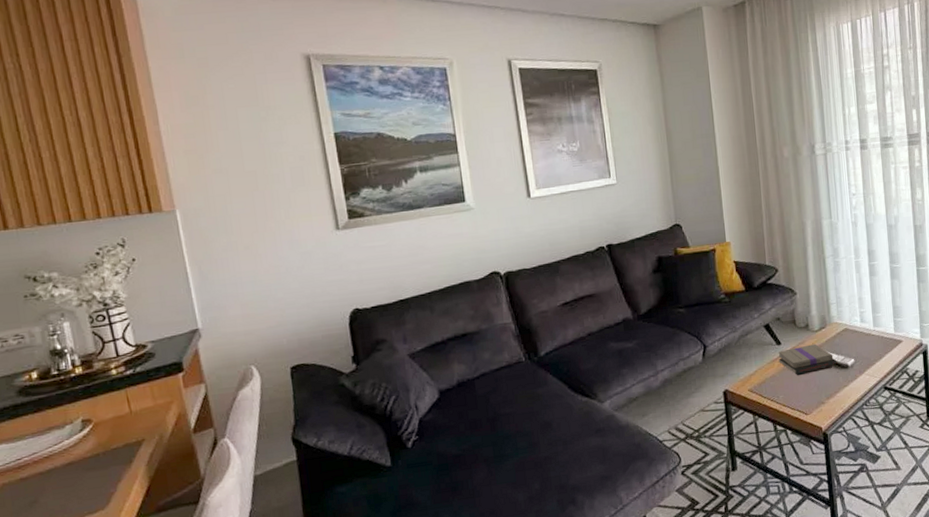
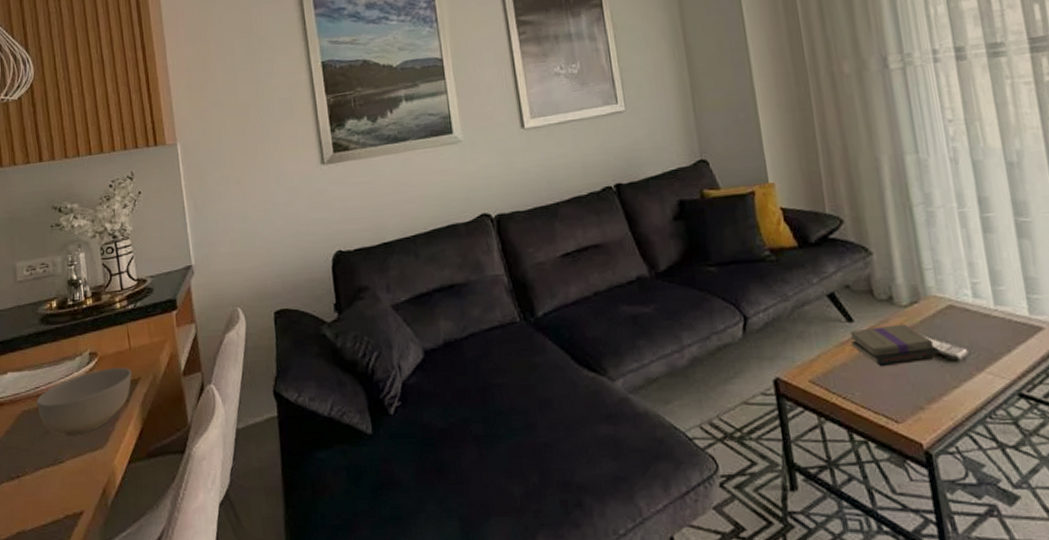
bowl: none [19,431,135,502] -> present [36,367,133,436]

